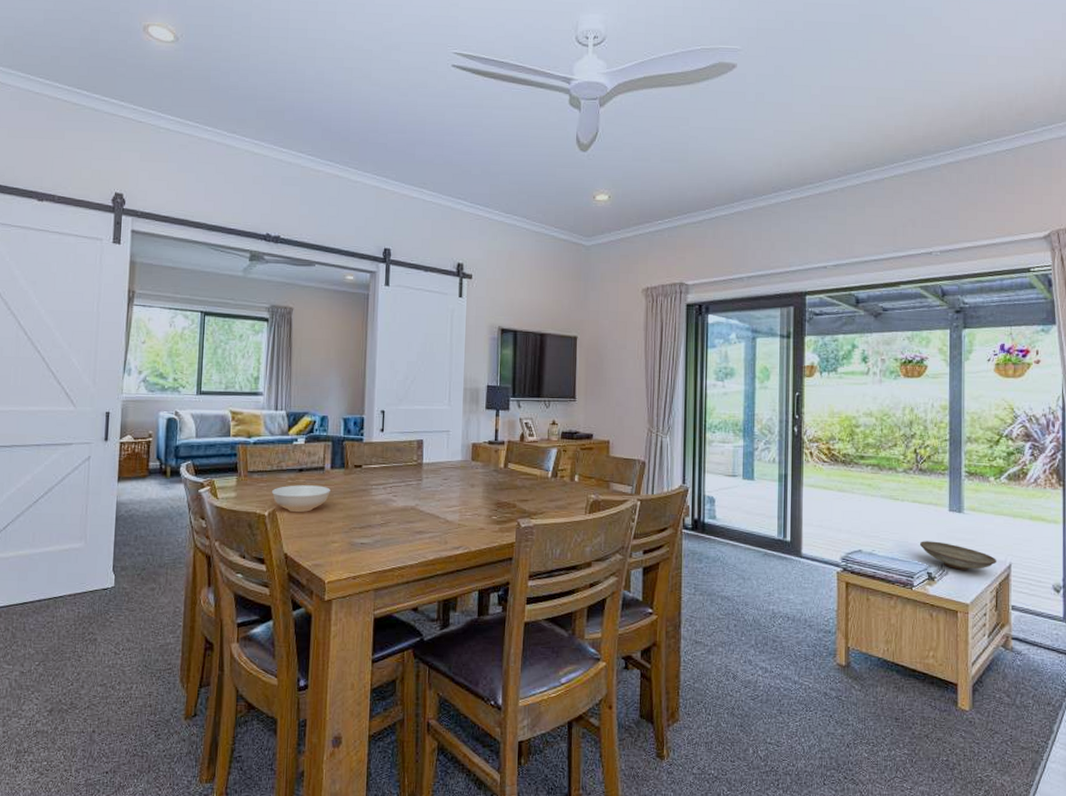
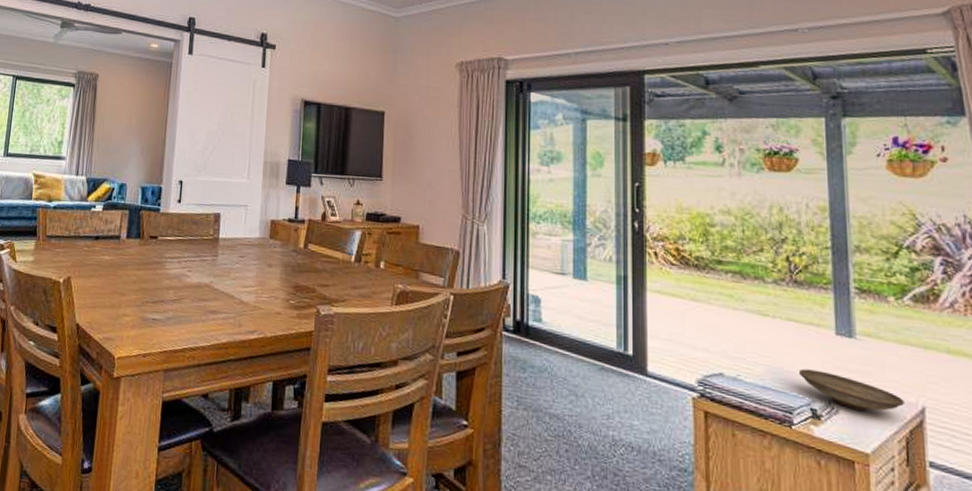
bowl: present [271,485,330,513] -> none [67,252,125,282]

